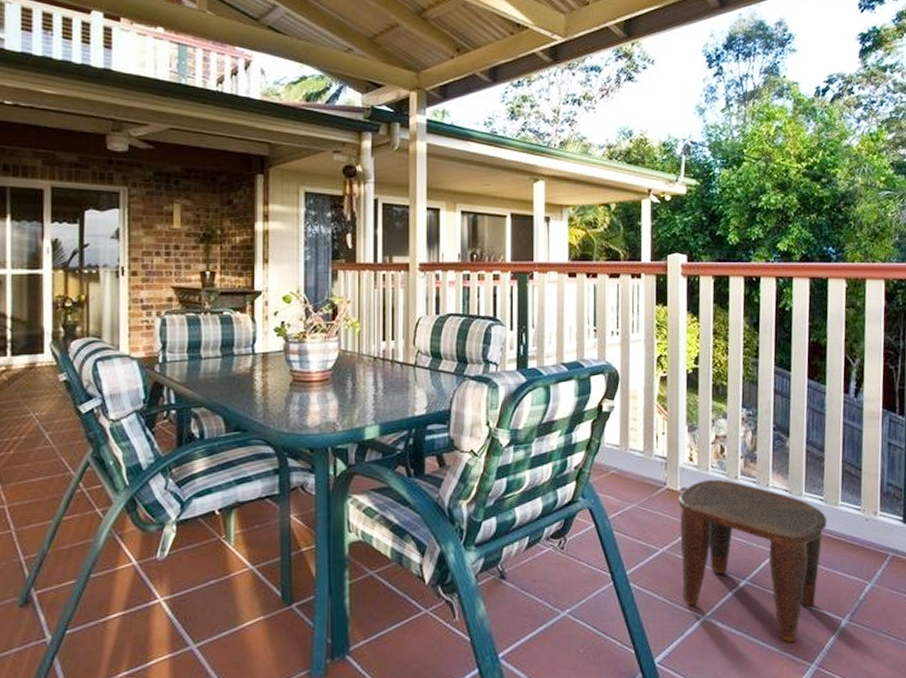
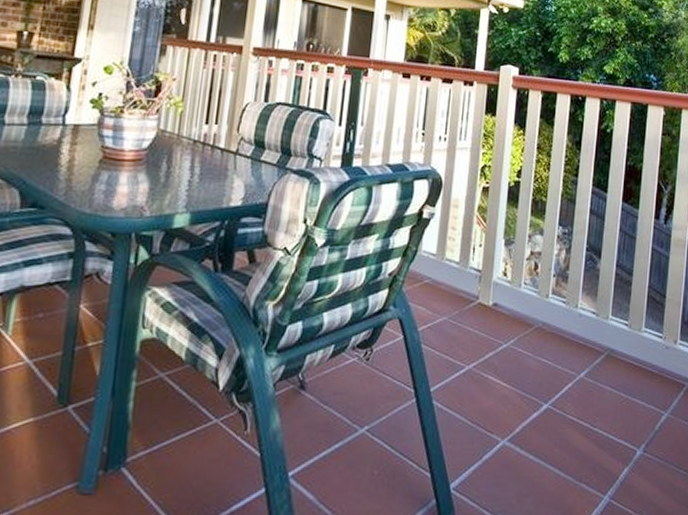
stool: present [678,479,826,643] -> none [484,296,629,472]

